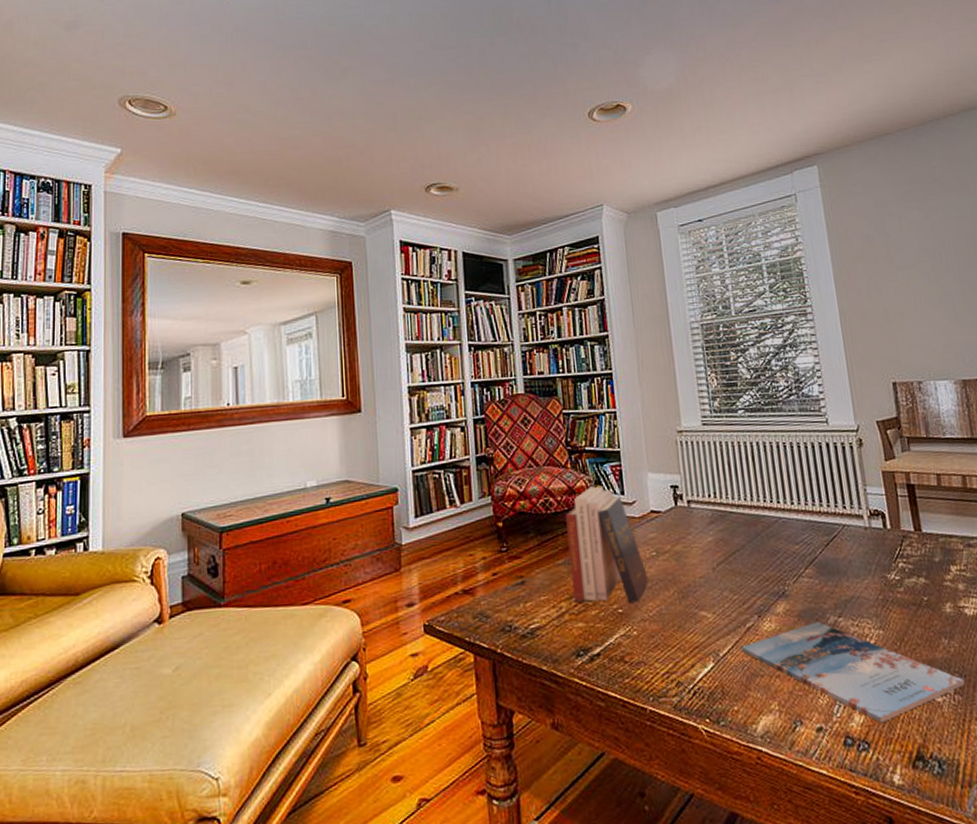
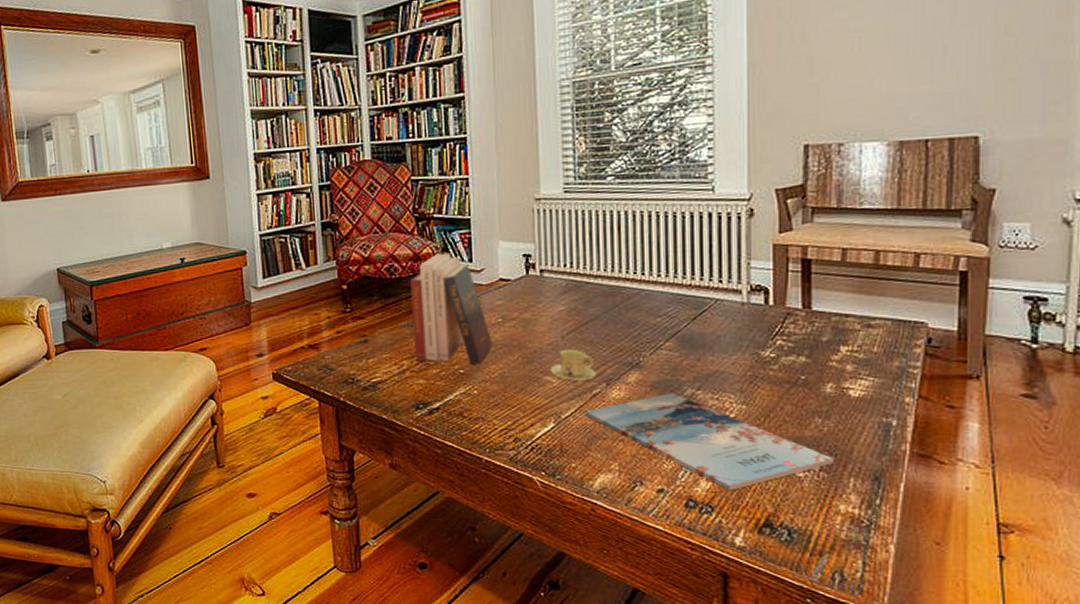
cup and saucer: none [704,581,748,614] -> present [550,349,596,380]

